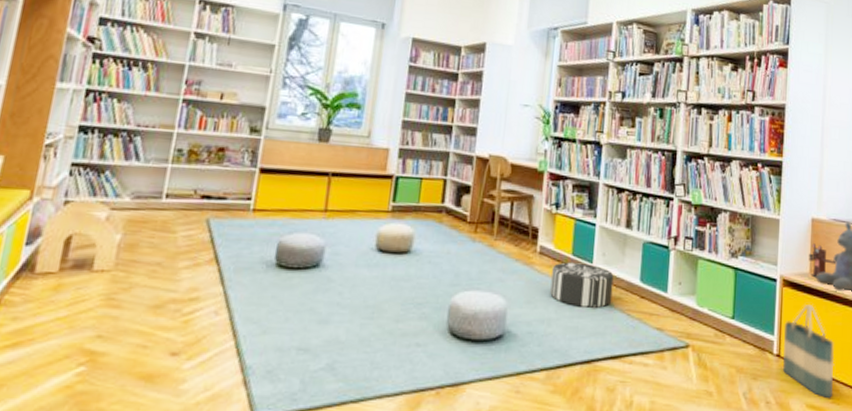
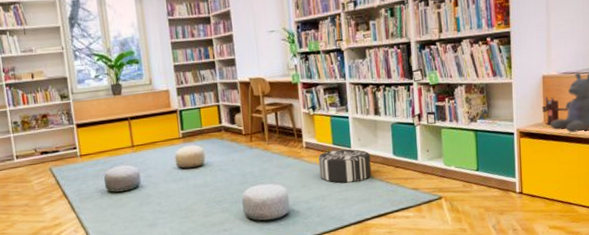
tote bag: present [783,305,835,399] -> none [524,148,572,220]

